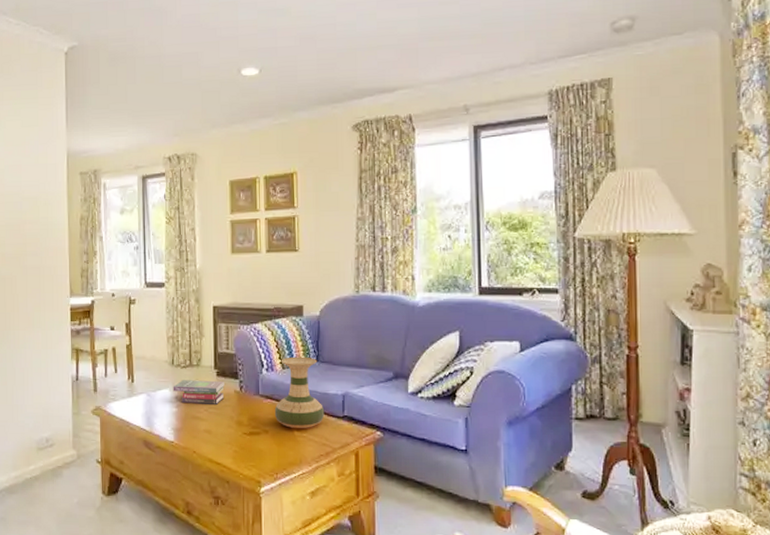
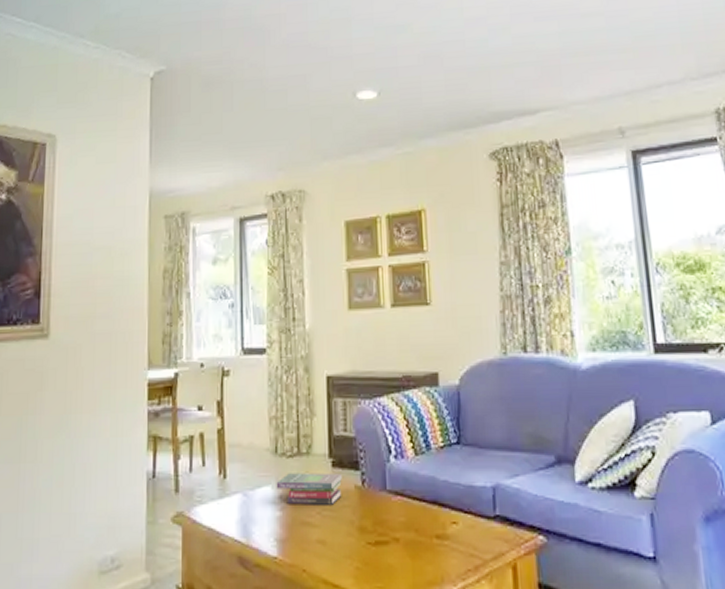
vase: present [274,356,325,428] -> none [406,438,471,534]

